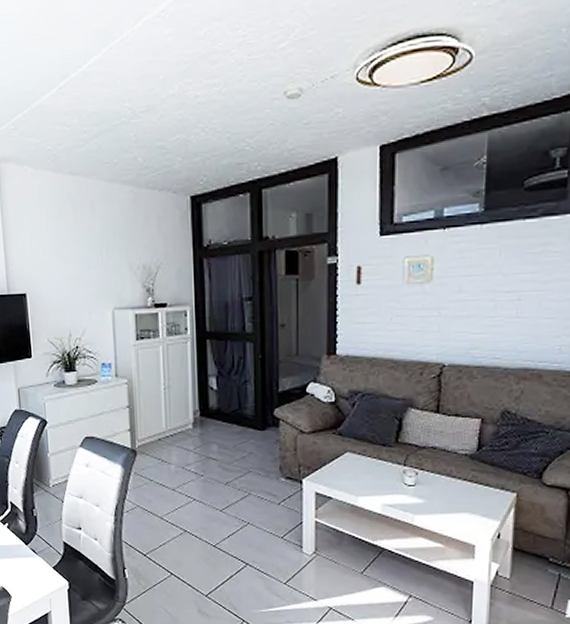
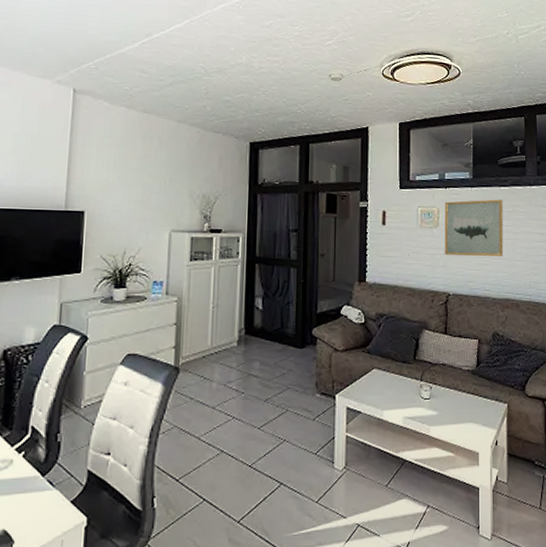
wall art: none [439,237,528,317] -> present [444,199,504,257]

